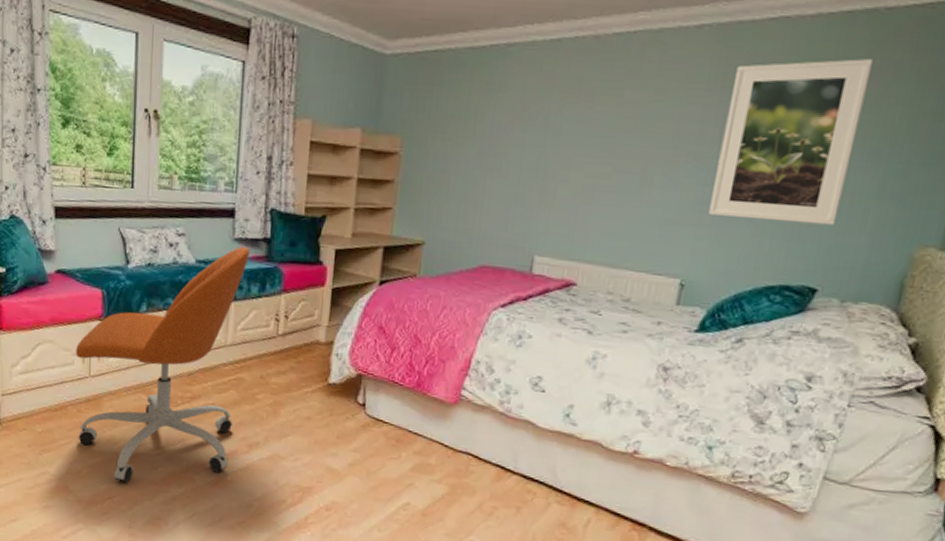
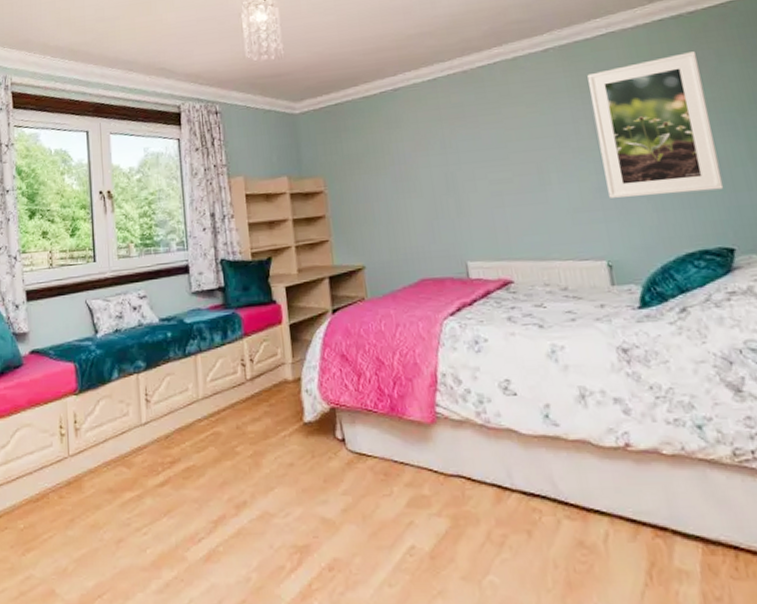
office chair: present [76,246,250,483] -> none [53,298,219,574]

